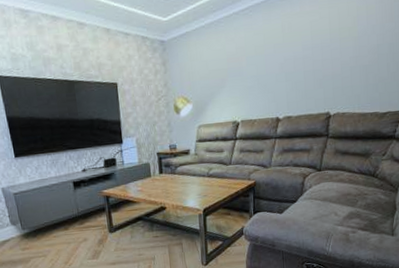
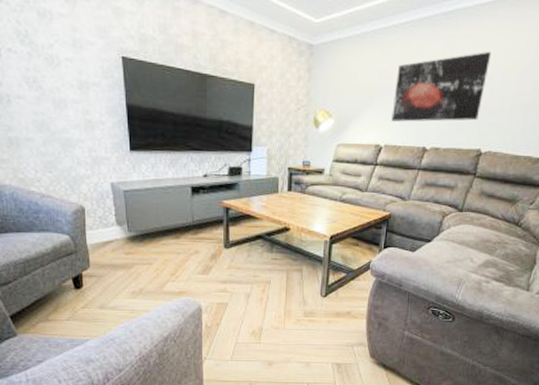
wall art: none [243,23,327,98] -> present [391,51,492,122]

